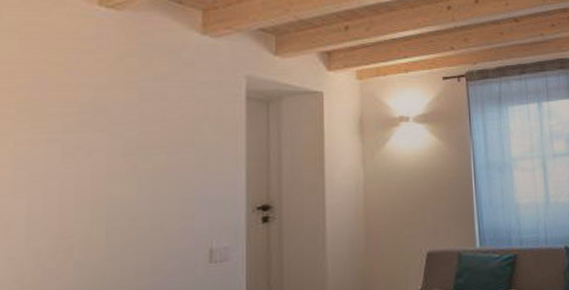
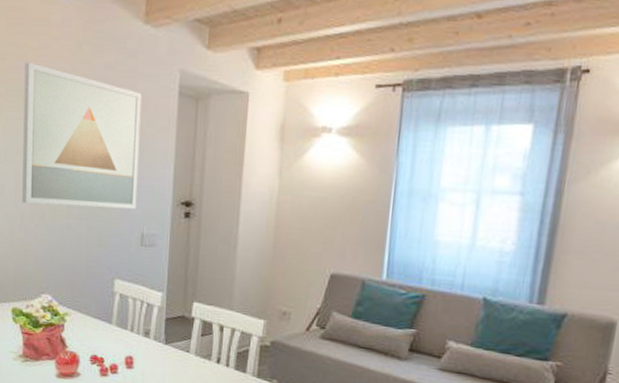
wall art: none [38,78,202,240] -> present [22,62,142,210]

